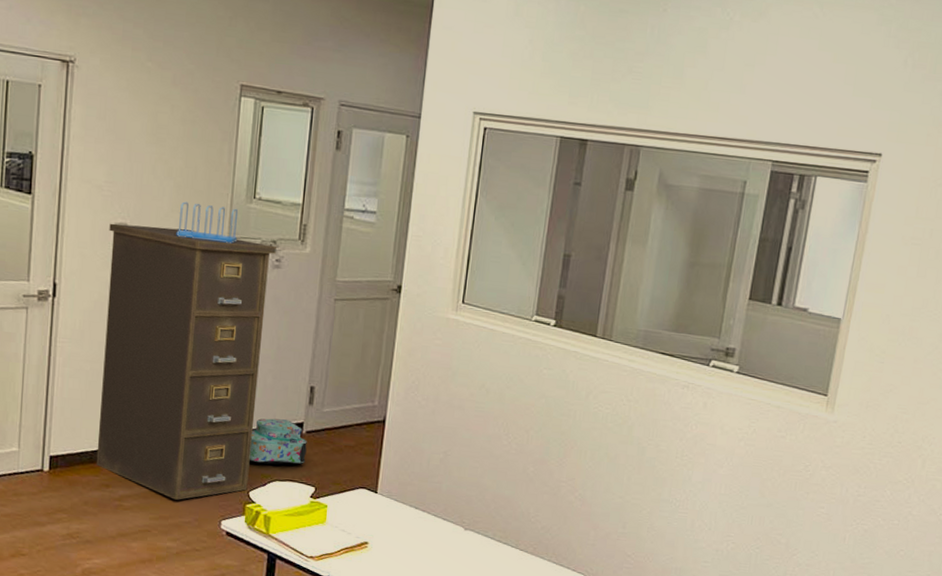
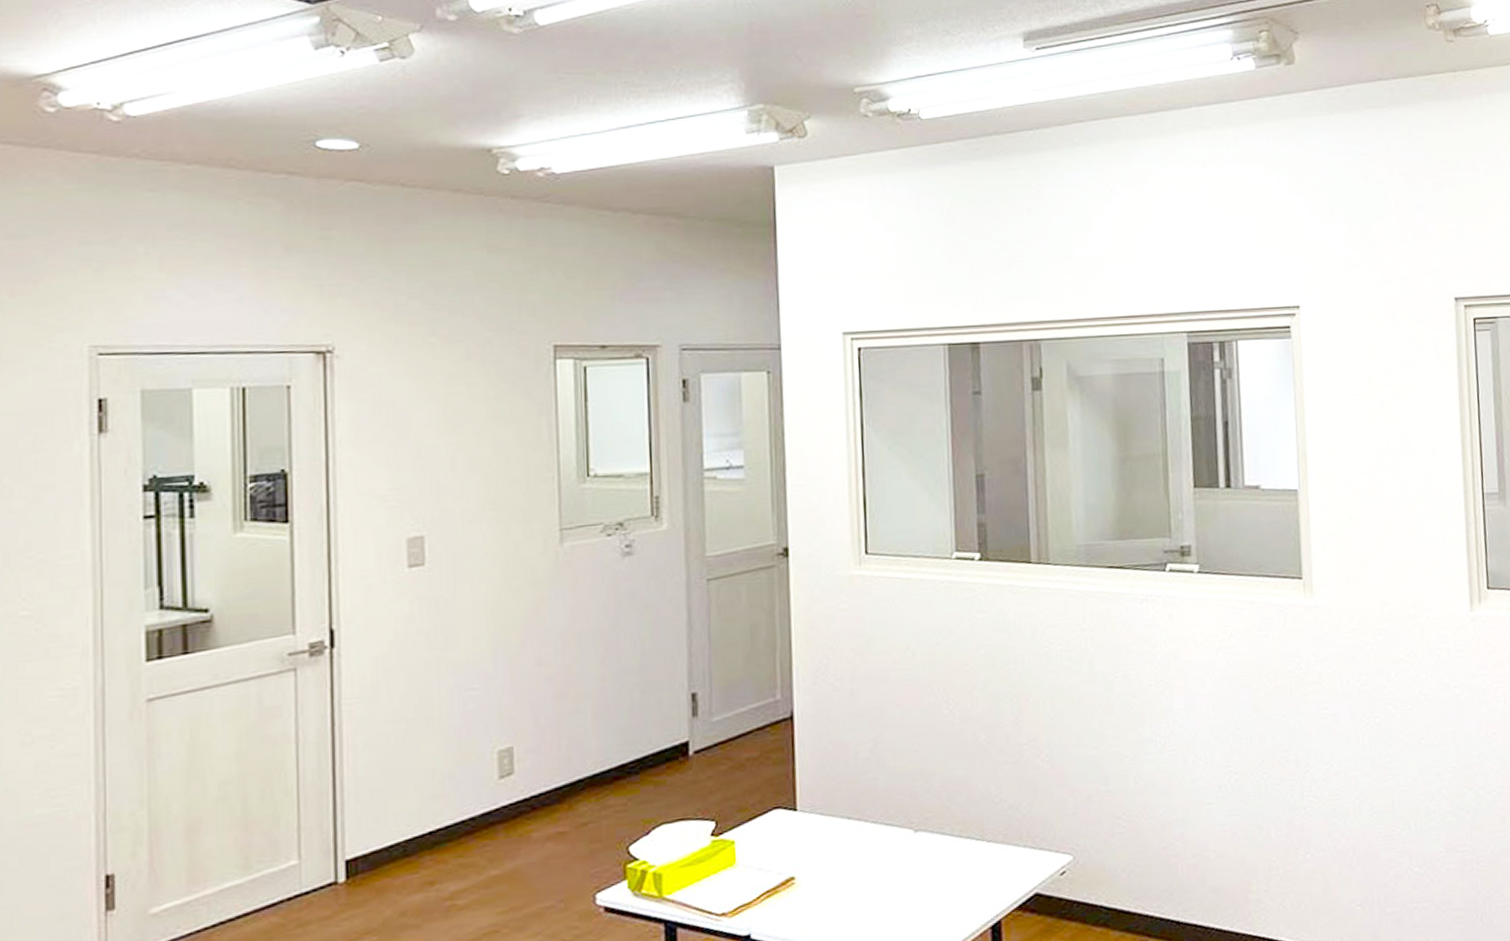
filing cabinet: present [96,223,276,500] -> none [400,528,626,881]
file sorter: present [176,201,238,243] -> none [491,492,571,540]
backpack: present [249,418,307,466] -> none [621,742,698,808]

